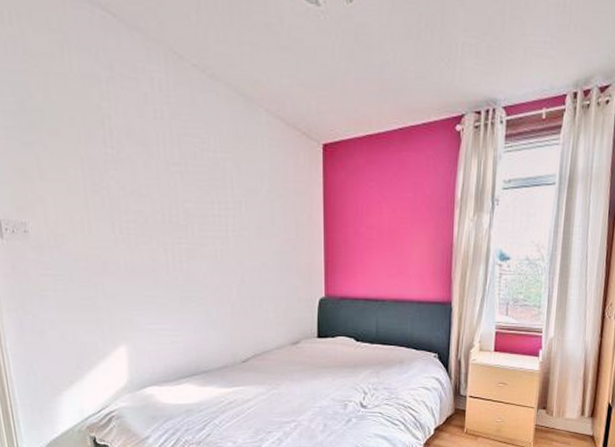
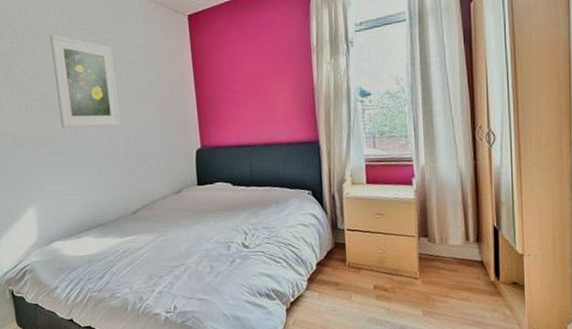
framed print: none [155,143,234,262] -> present [50,34,120,128]

